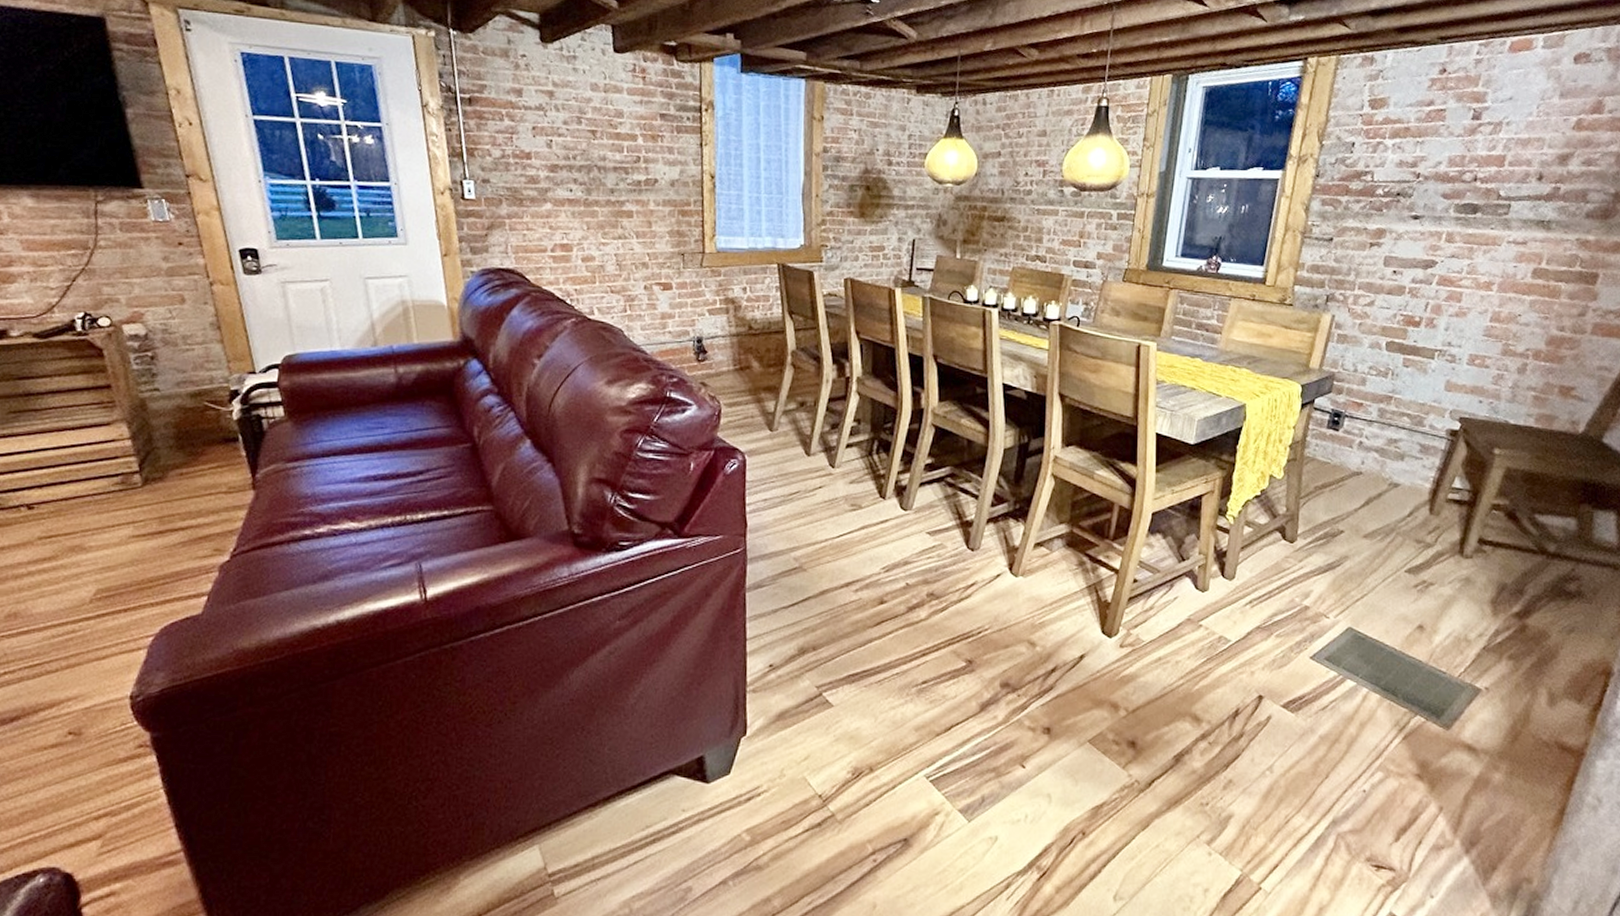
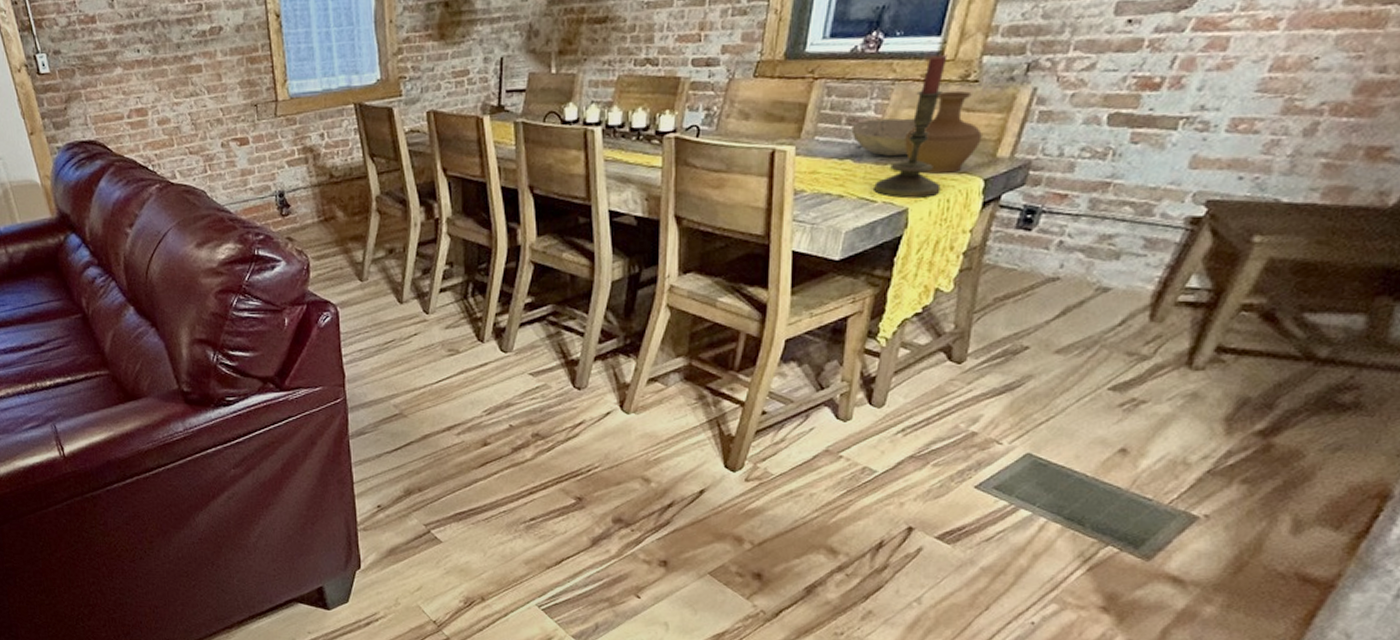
bowl: none [1200,327,1249,359] -> present [851,118,916,156]
candle: none [1219,277,1269,396] -> present [874,51,948,199]
vase: none [1241,310,1298,379] -> present [905,90,982,175]

